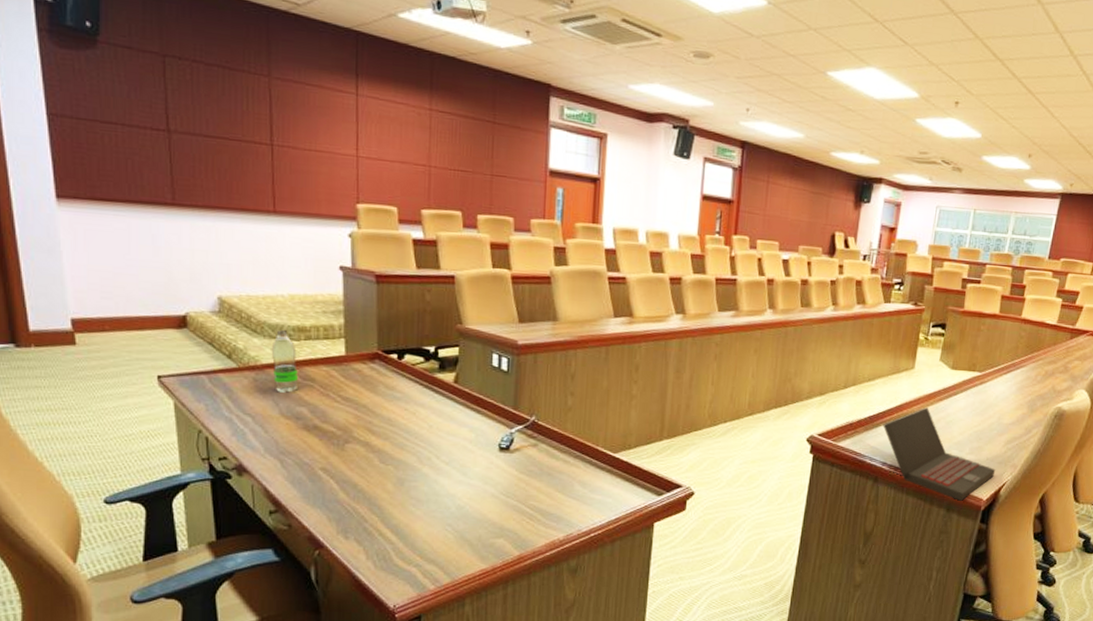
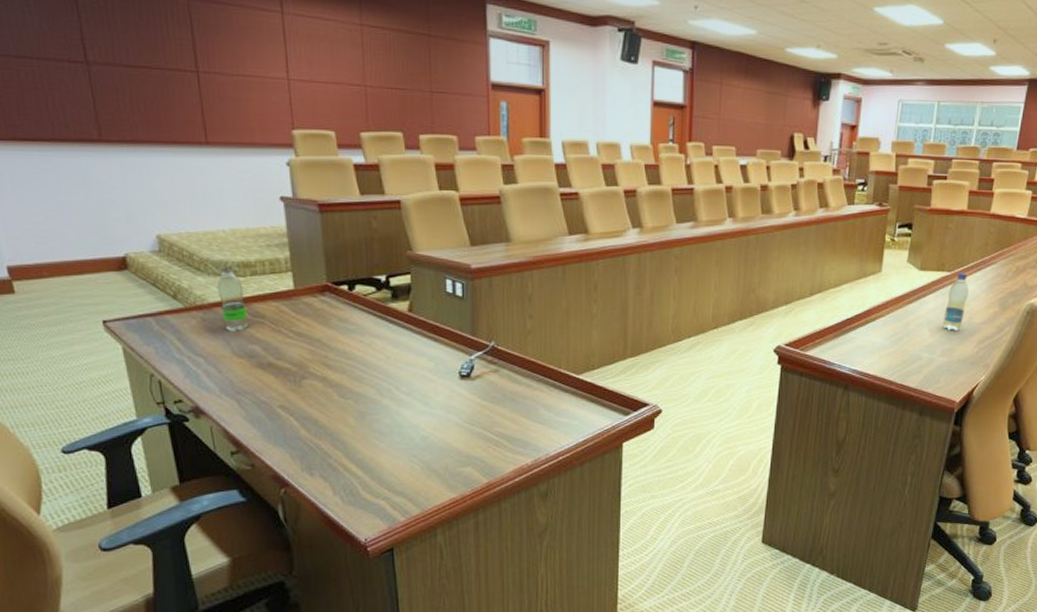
laptop: present [883,407,996,502] -> none [851,311,968,405]
bottle: none [972,374,999,430] -> present [943,273,969,330]

